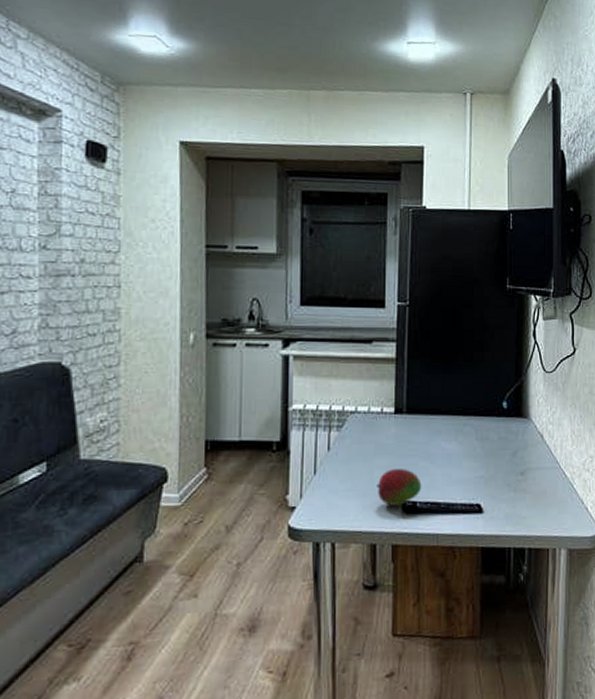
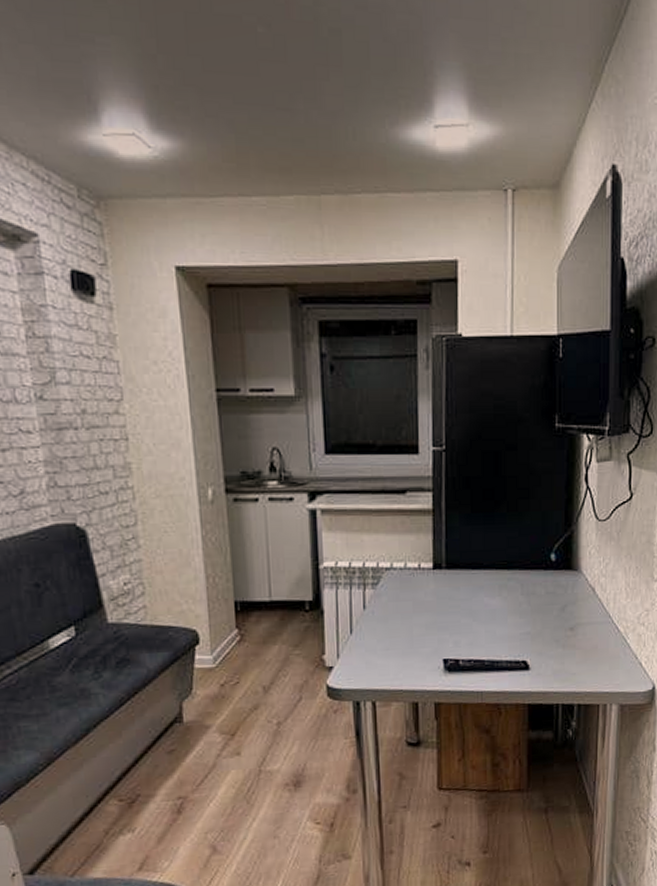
fruit: present [377,469,422,506] -> none [416,626,464,664]

